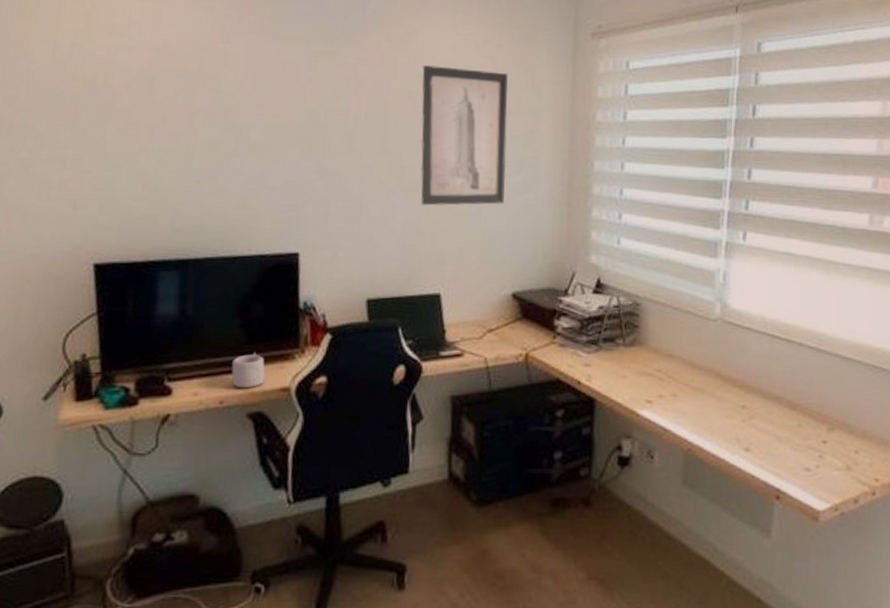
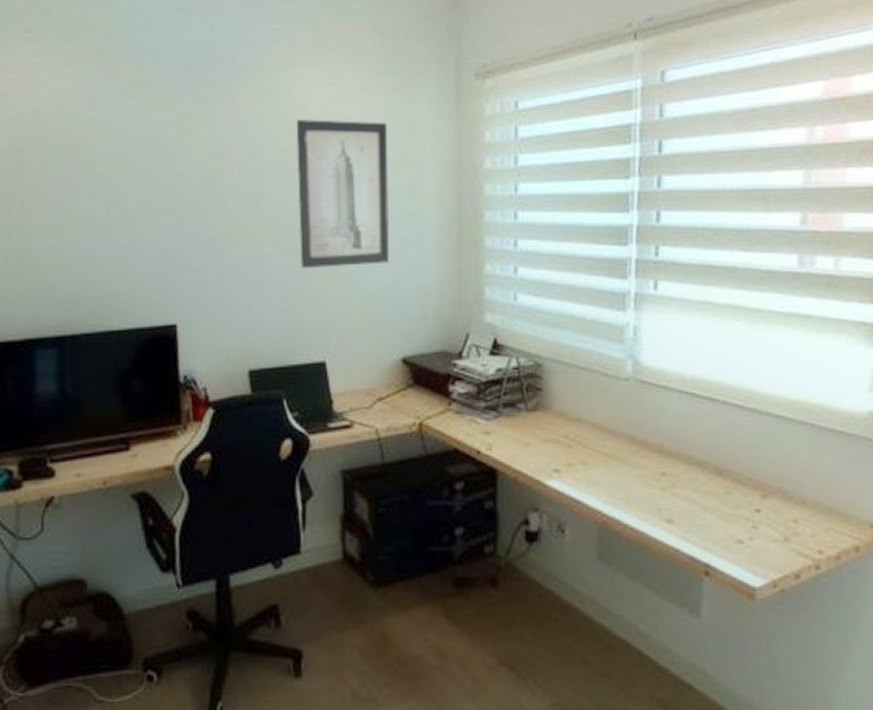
mug: present [223,352,265,389] -> none [106,430,147,469]

